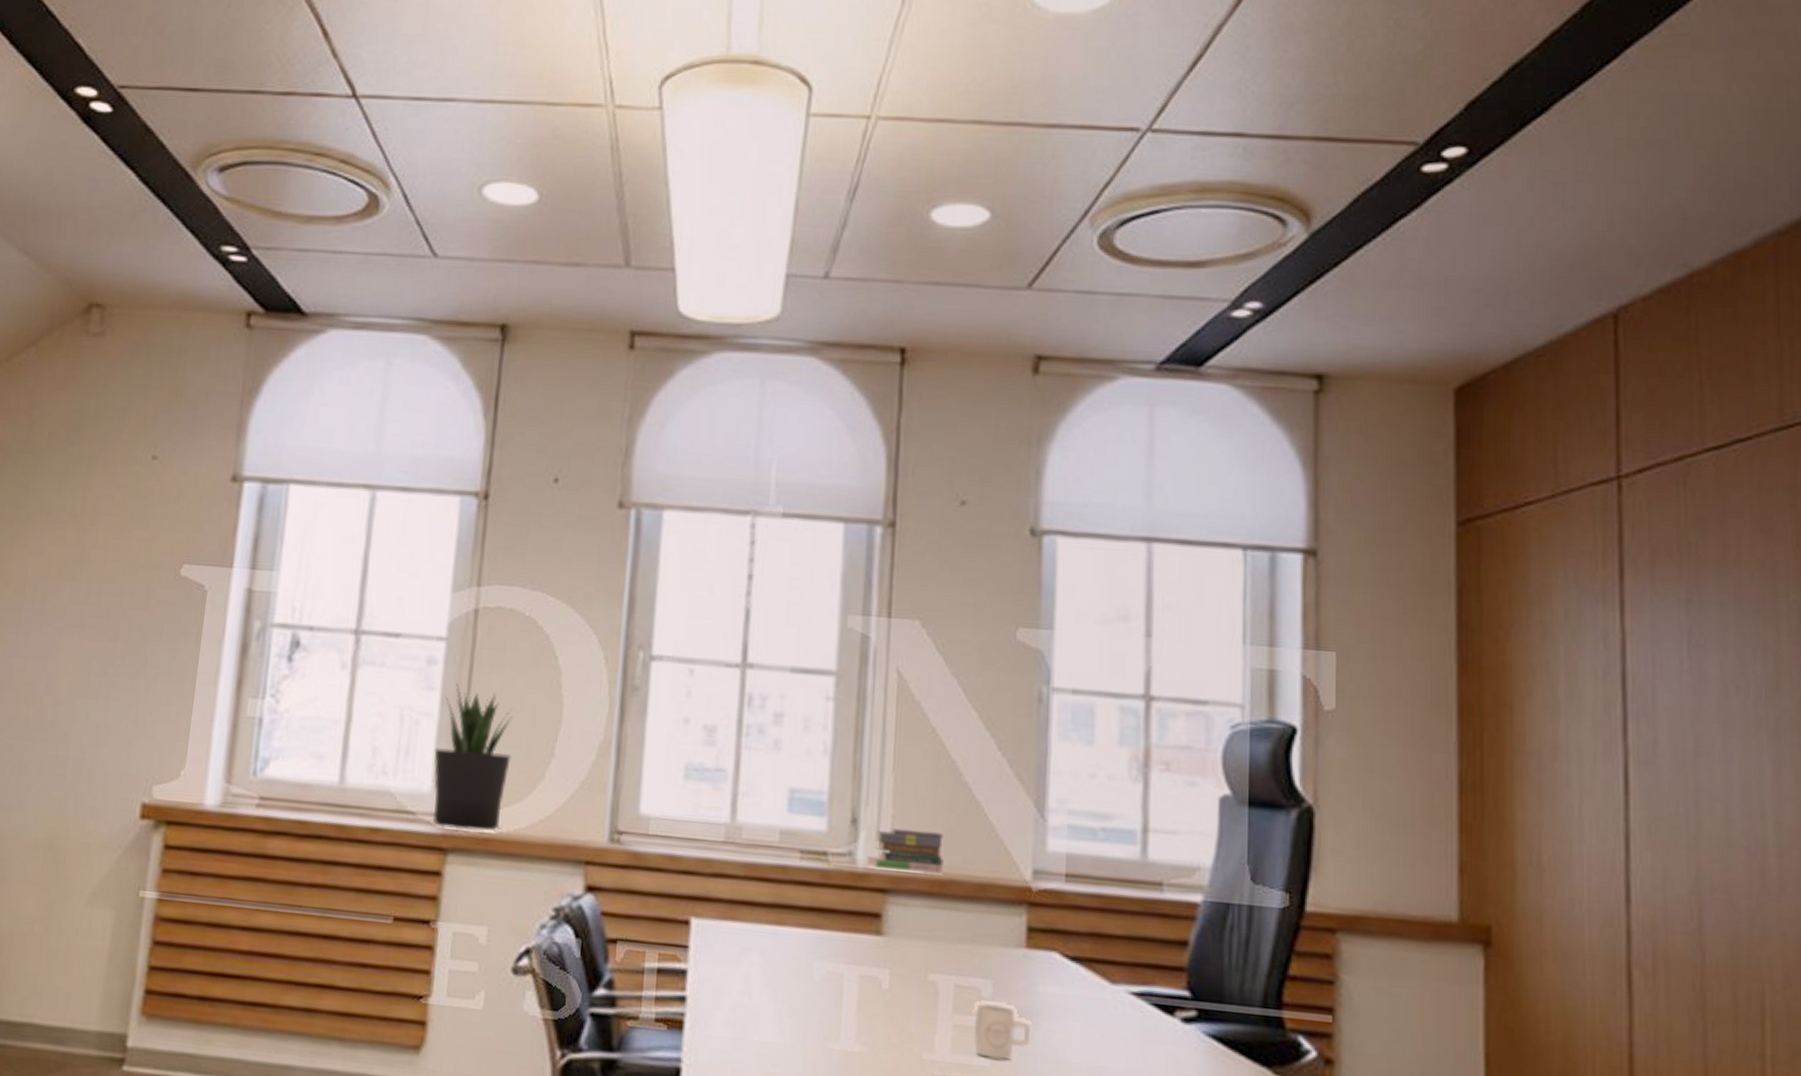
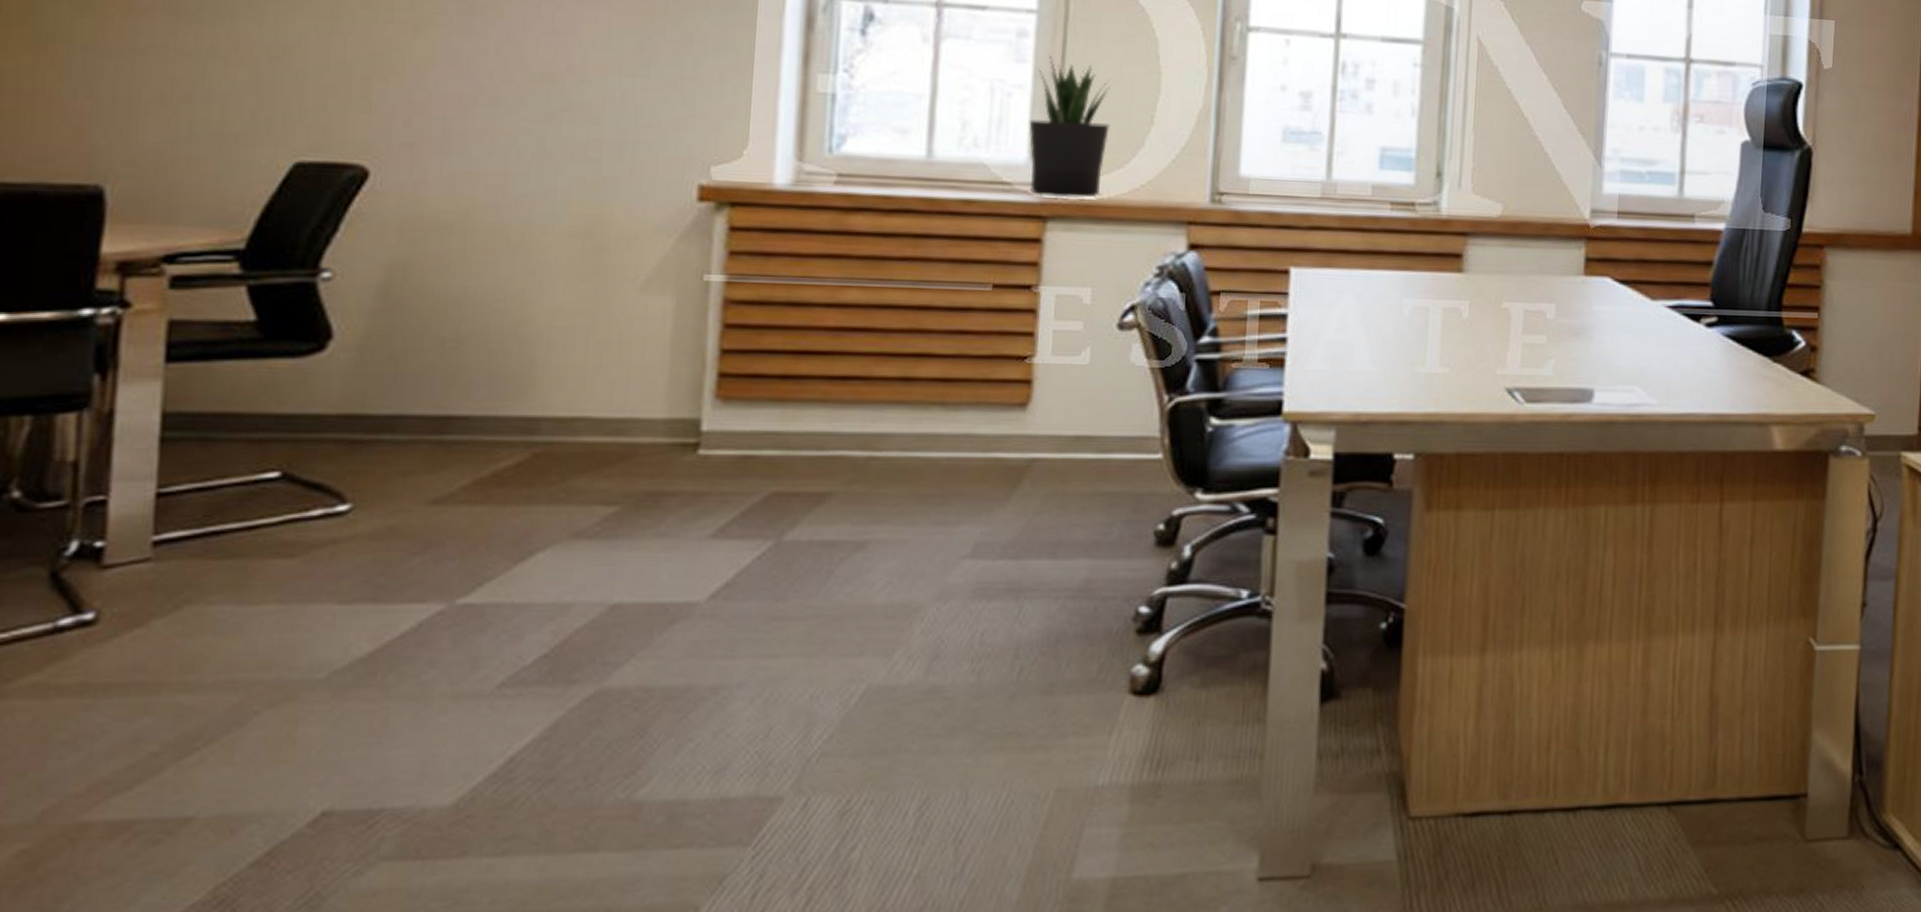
books: present [866,827,944,874] -> none [1449,178,1516,217]
mug: present [974,1003,1030,1061] -> none [1540,324,1586,370]

